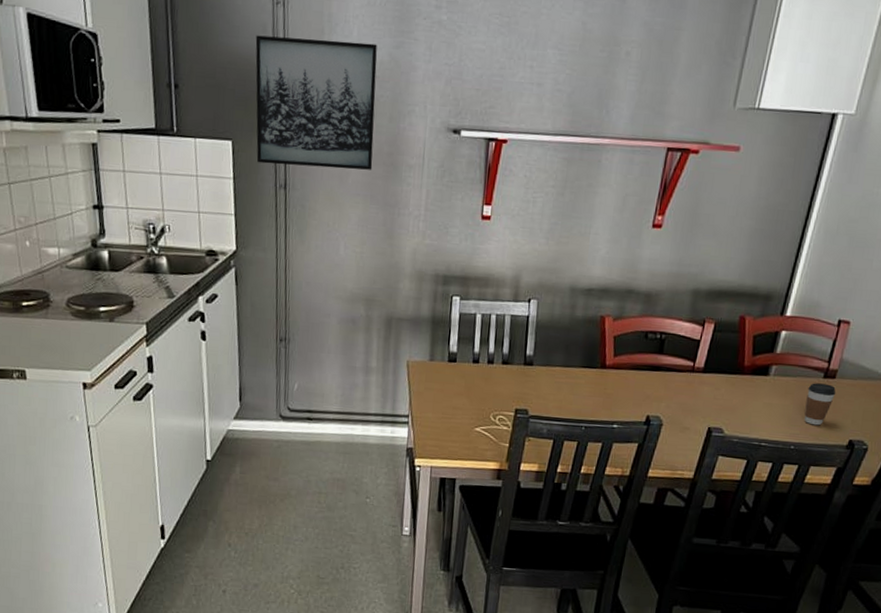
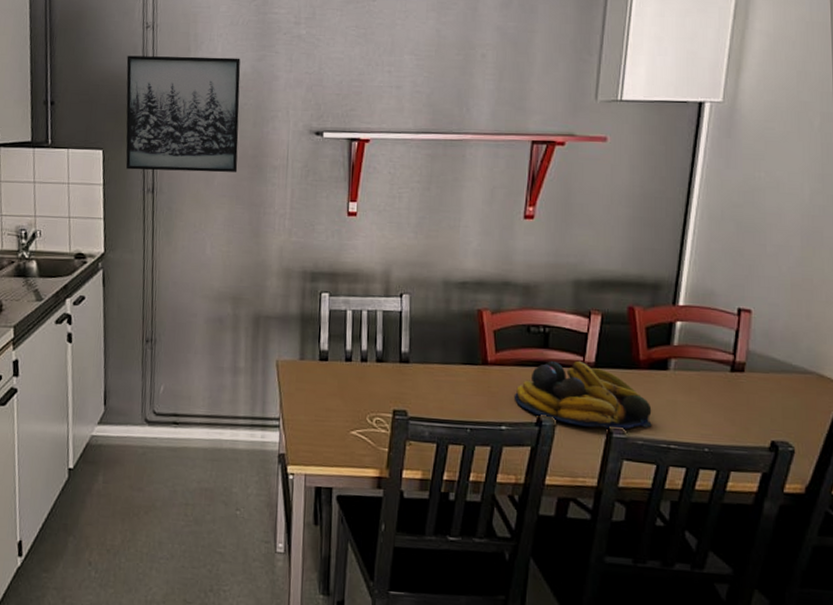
fruit bowl: none [627,366,750,429] -> present [513,360,652,430]
coffee cup: present [804,383,836,426] -> none [715,377,748,425]

